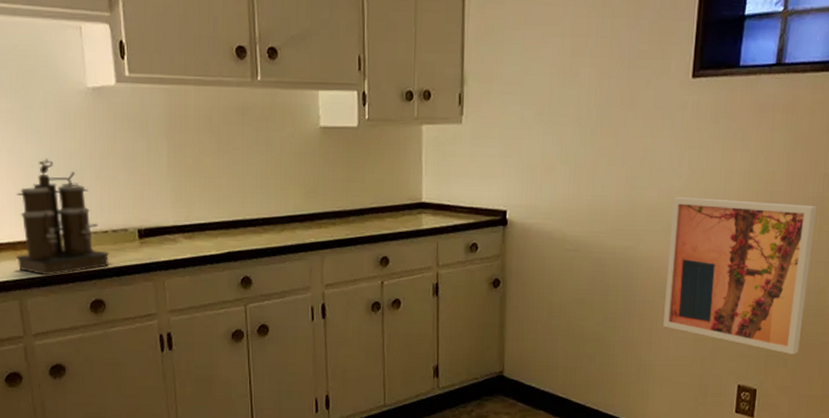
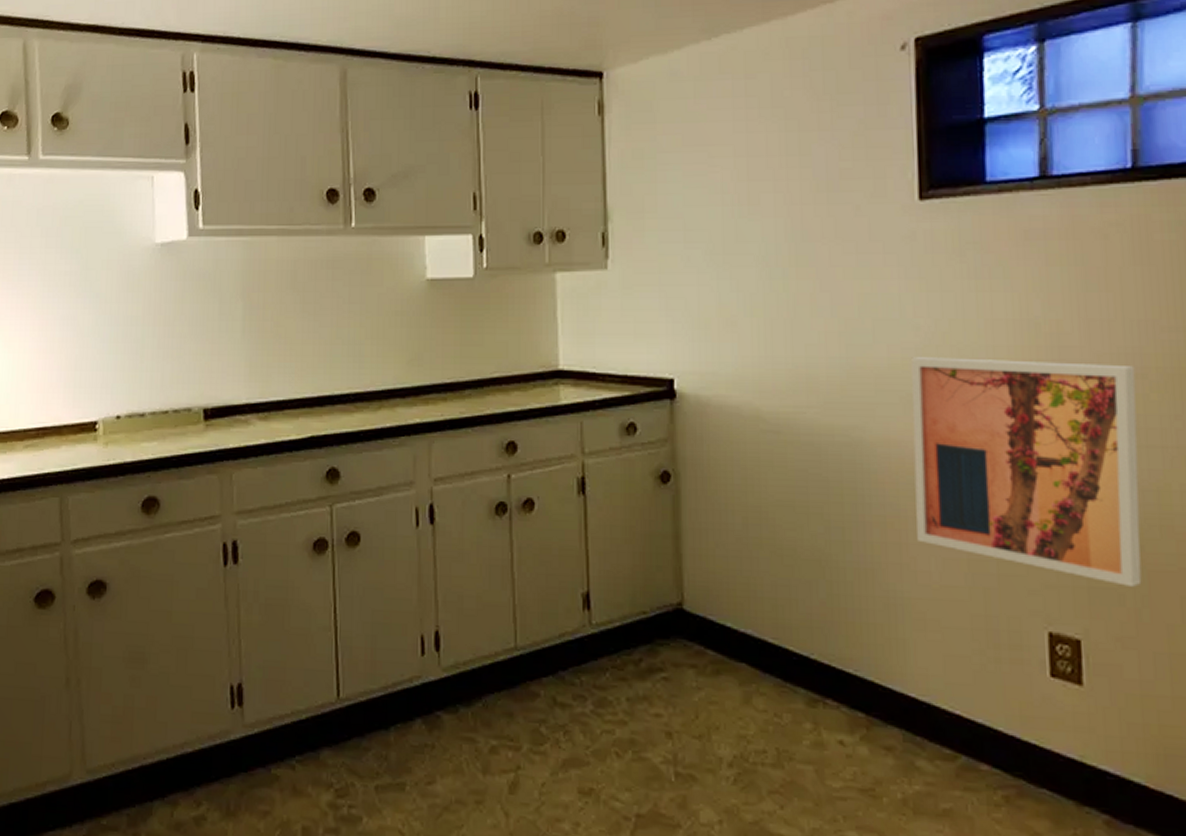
coffee maker: present [15,159,110,276] -> none [60,326,169,467]

